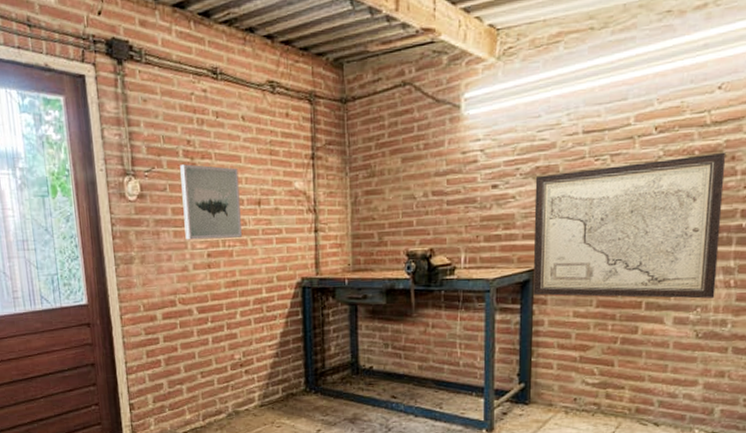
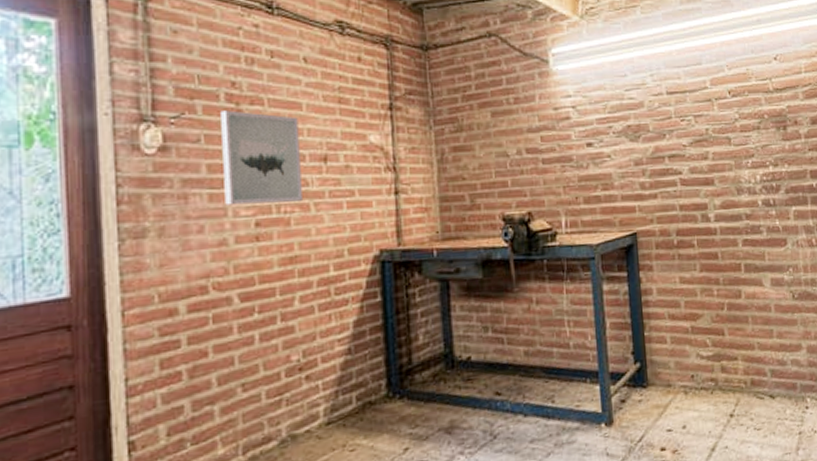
wall art: present [533,152,727,299] -> none [628,116,802,262]

